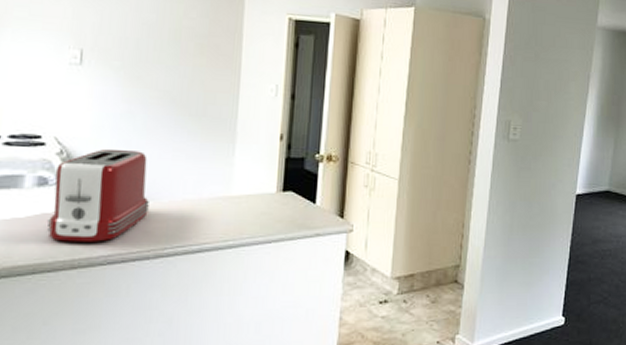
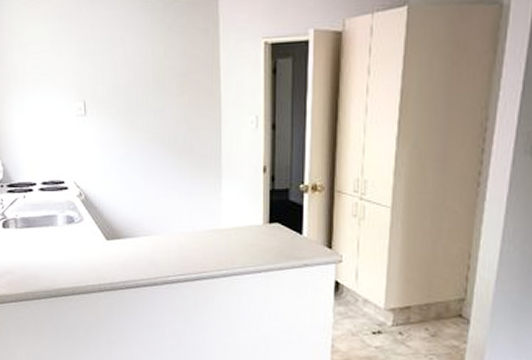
toaster: present [47,148,149,242] -> none [77,189,153,270]

